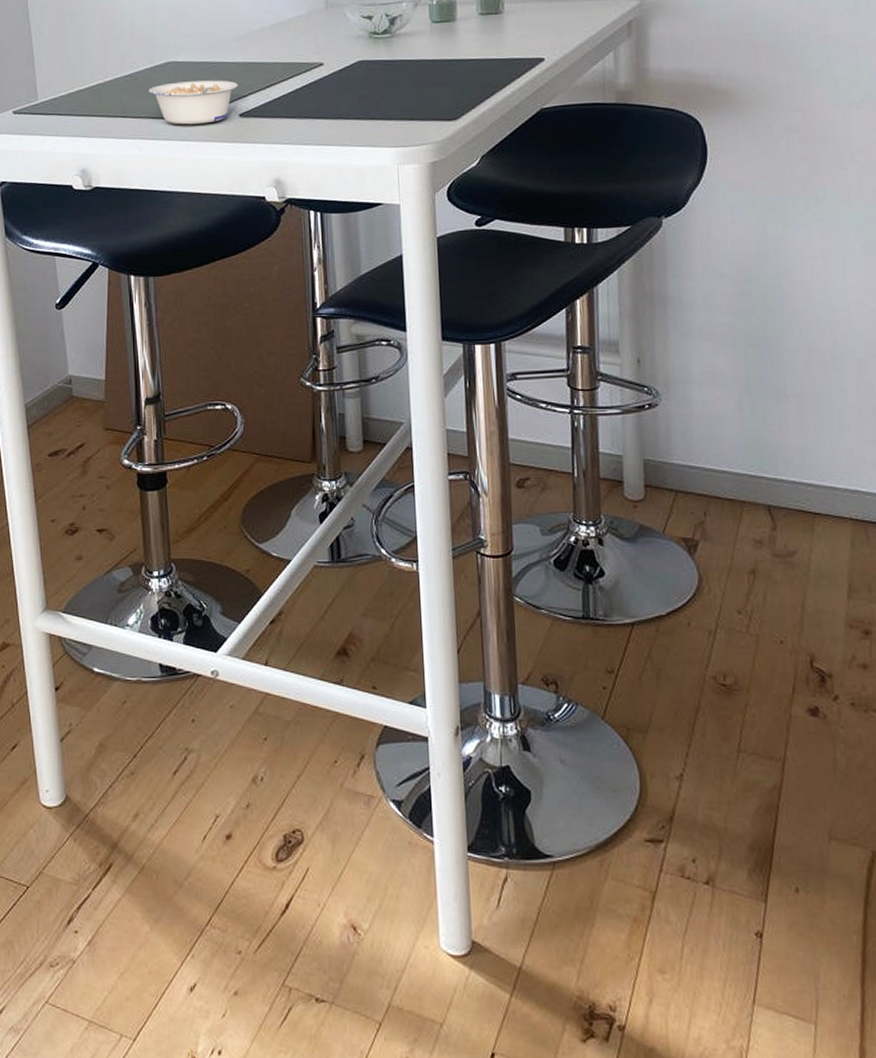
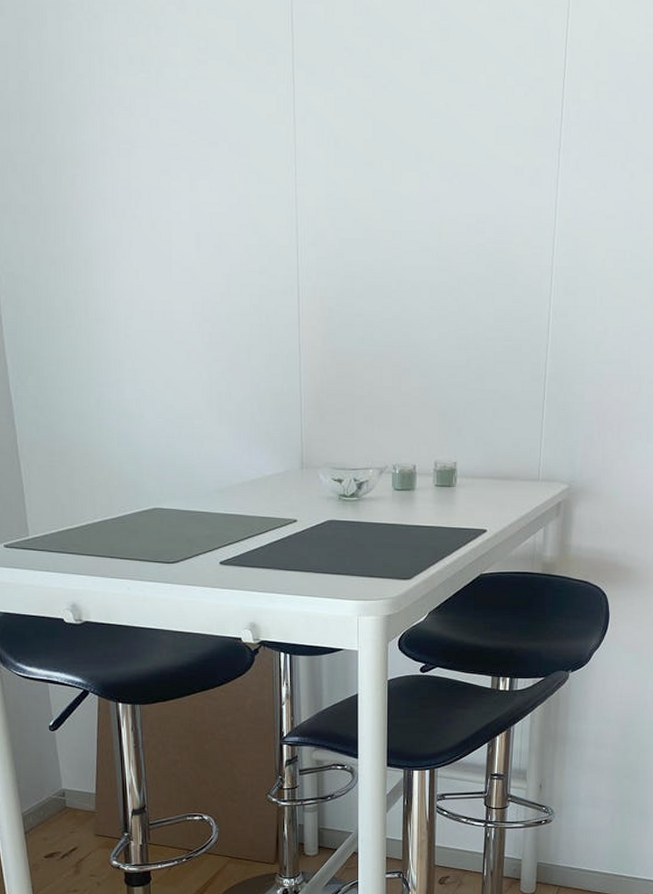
legume: present [149,80,238,125] -> none [136,528,219,569]

